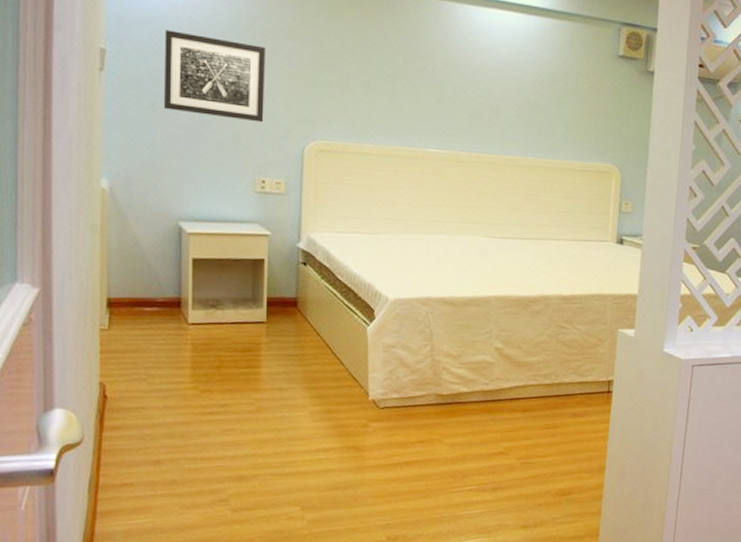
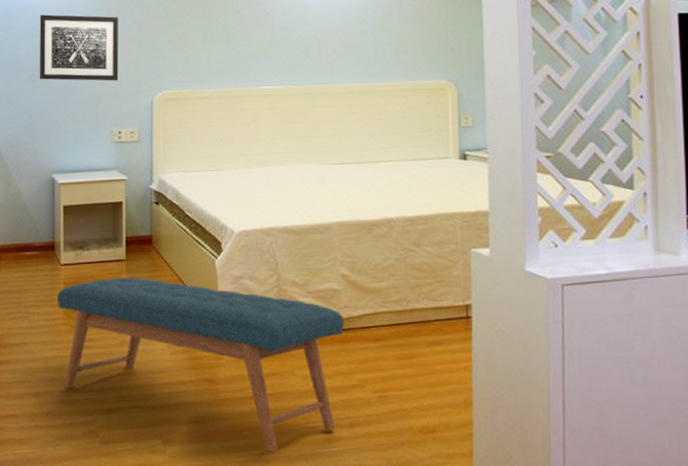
bench: none [182,340,494,516] -> present [57,278,344,453]

